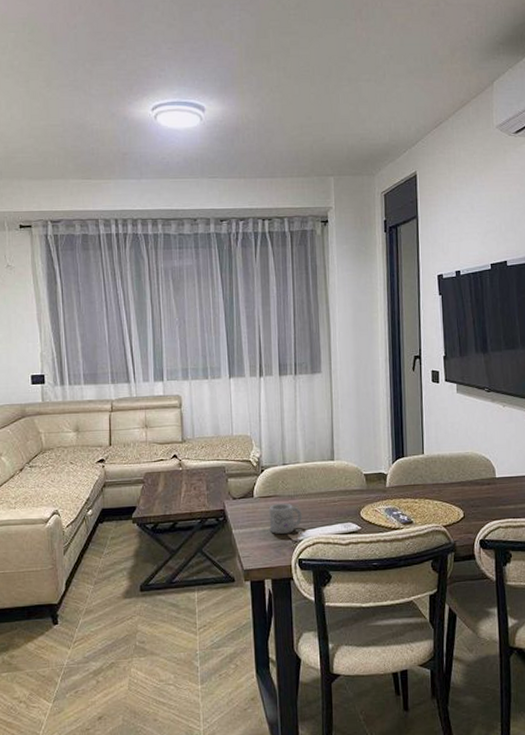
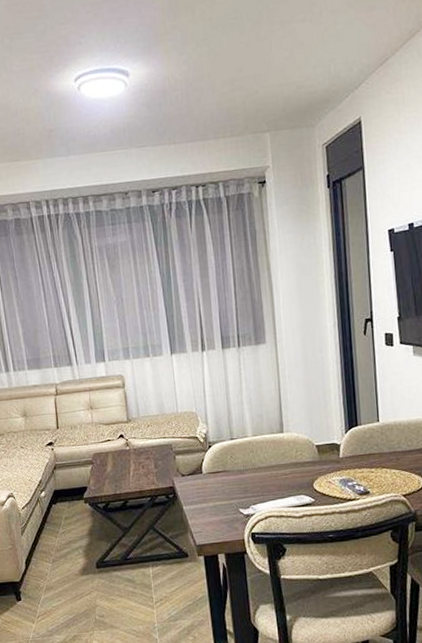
mug: present [268,503,303,534] -> none [218,478,254,509]

